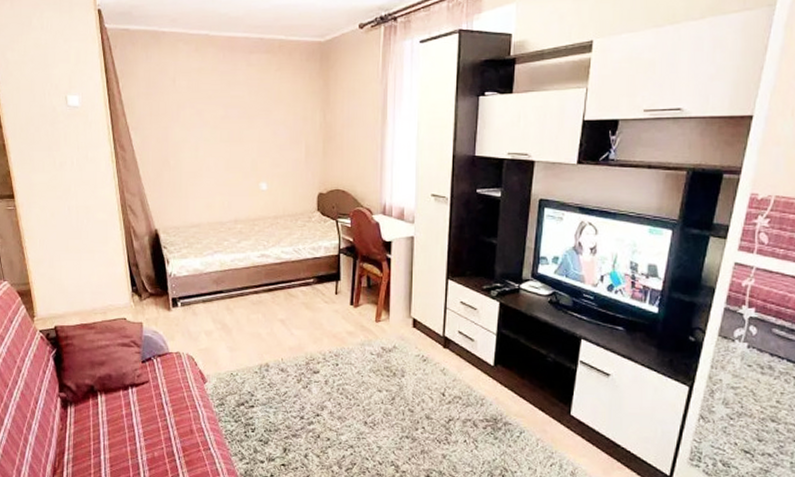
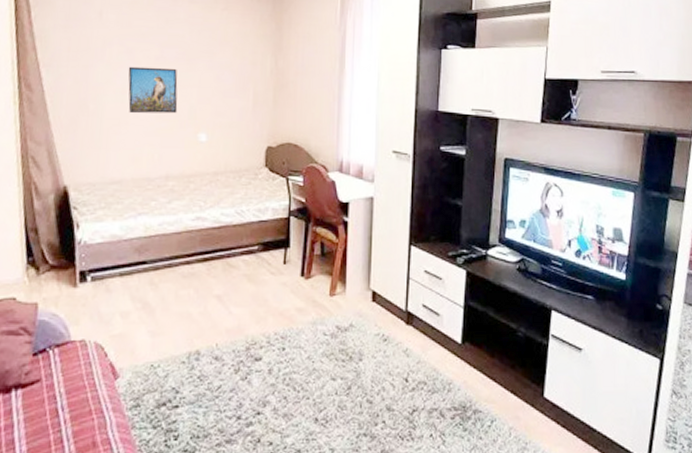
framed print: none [199,126,242,167] -> present [128,66,178,114]

